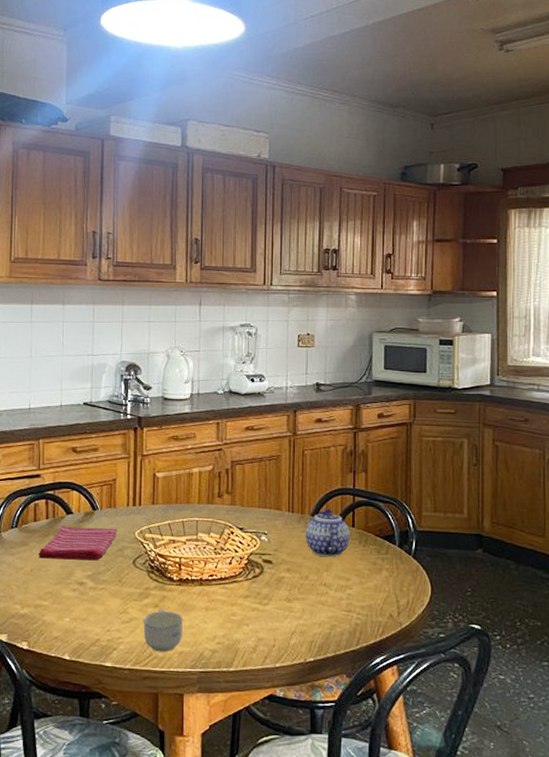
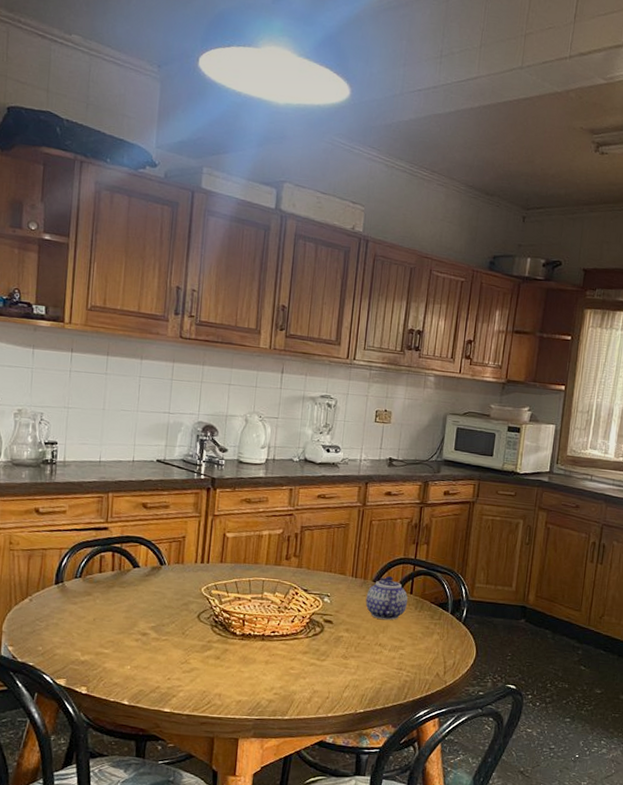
dish towel: present [38,526,118,561] -> none [102,578,184,613]
cup: present [143,609,183,652] -> none [203,661,243,701]

